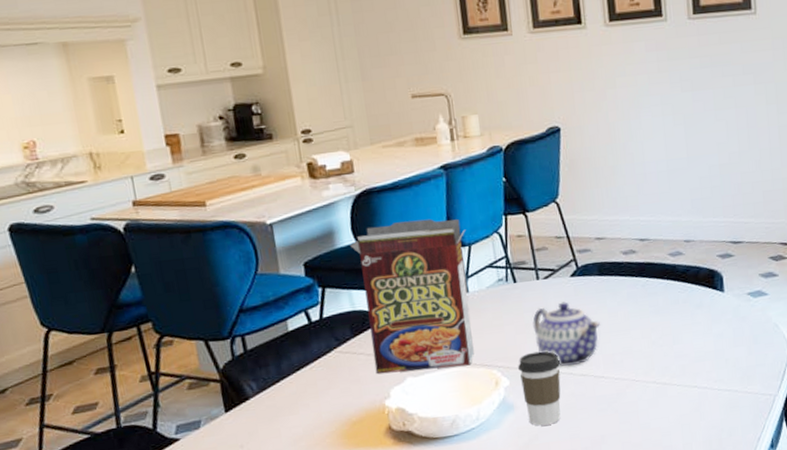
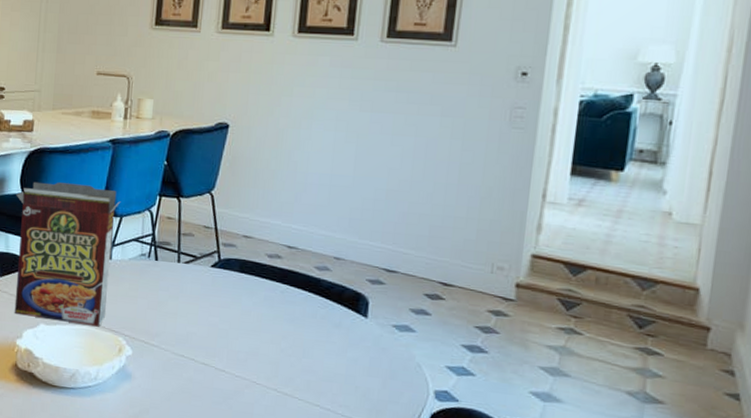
coffee cup: present [518,351,561,426] -> none [142,329,184,403]
teapot: present [533,302,600,367] -> none [165,289,231,353]

